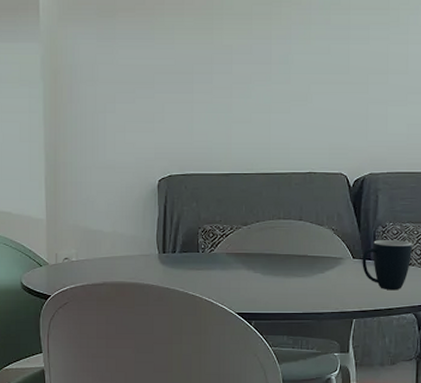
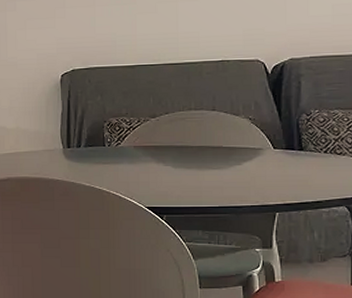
mug: present [362,240,412,291] -> none [284,128,342,182]

